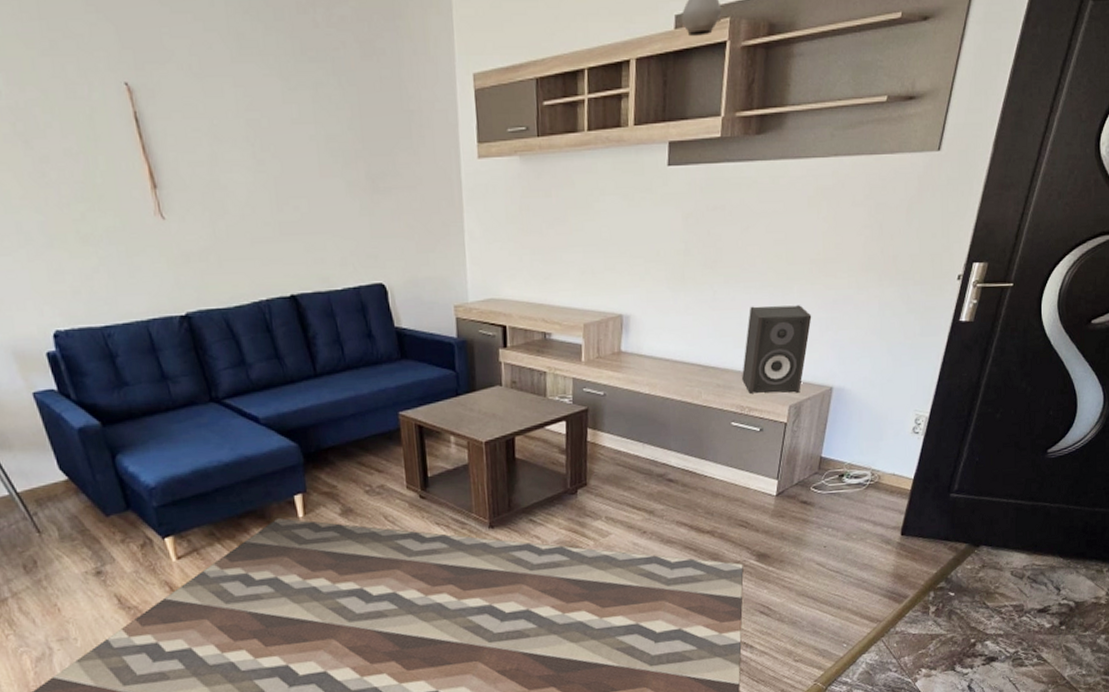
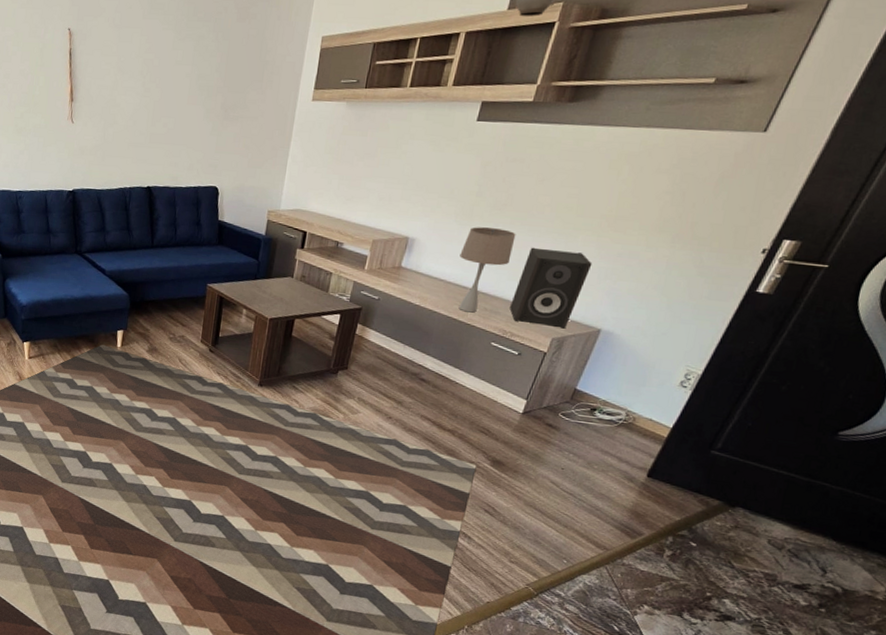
table lamp: none [680,290,733,393] -> present [458,227,516,313]

